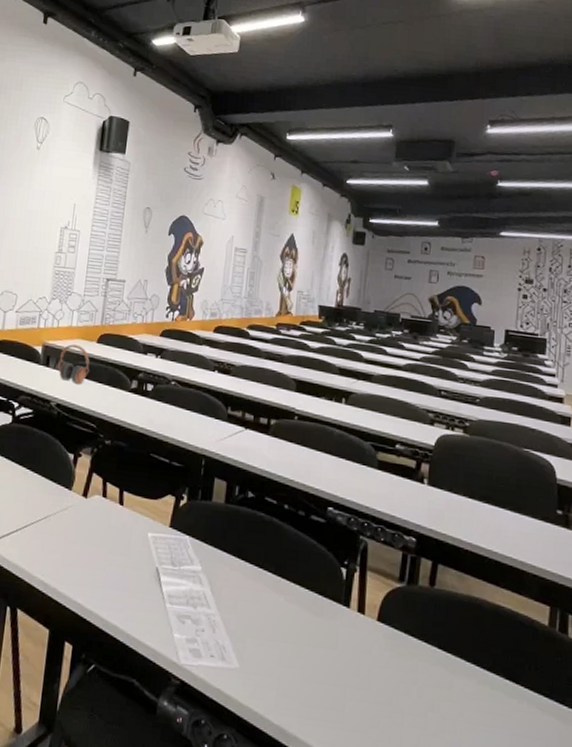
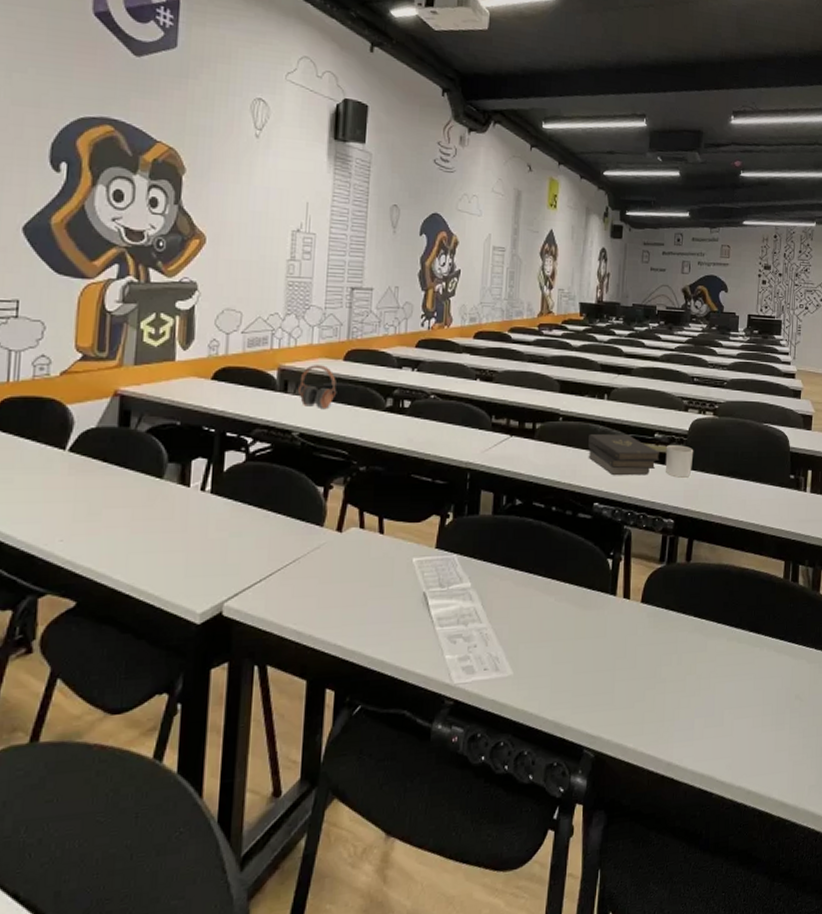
book: none [324,437,402,487] -> present [588,434,660,476]
mug: none [406,458,440,496] -> present [665,445,694,478]

